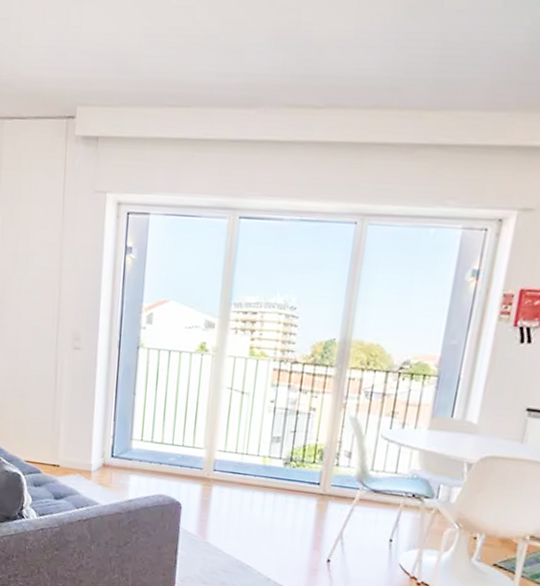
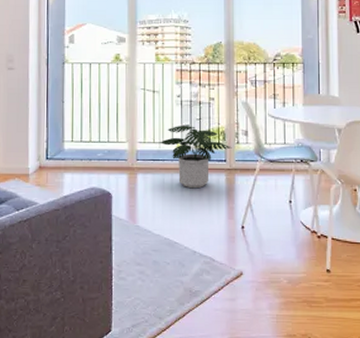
potted plant: none [243,436,329,511] -> present [160,126,232,189]

